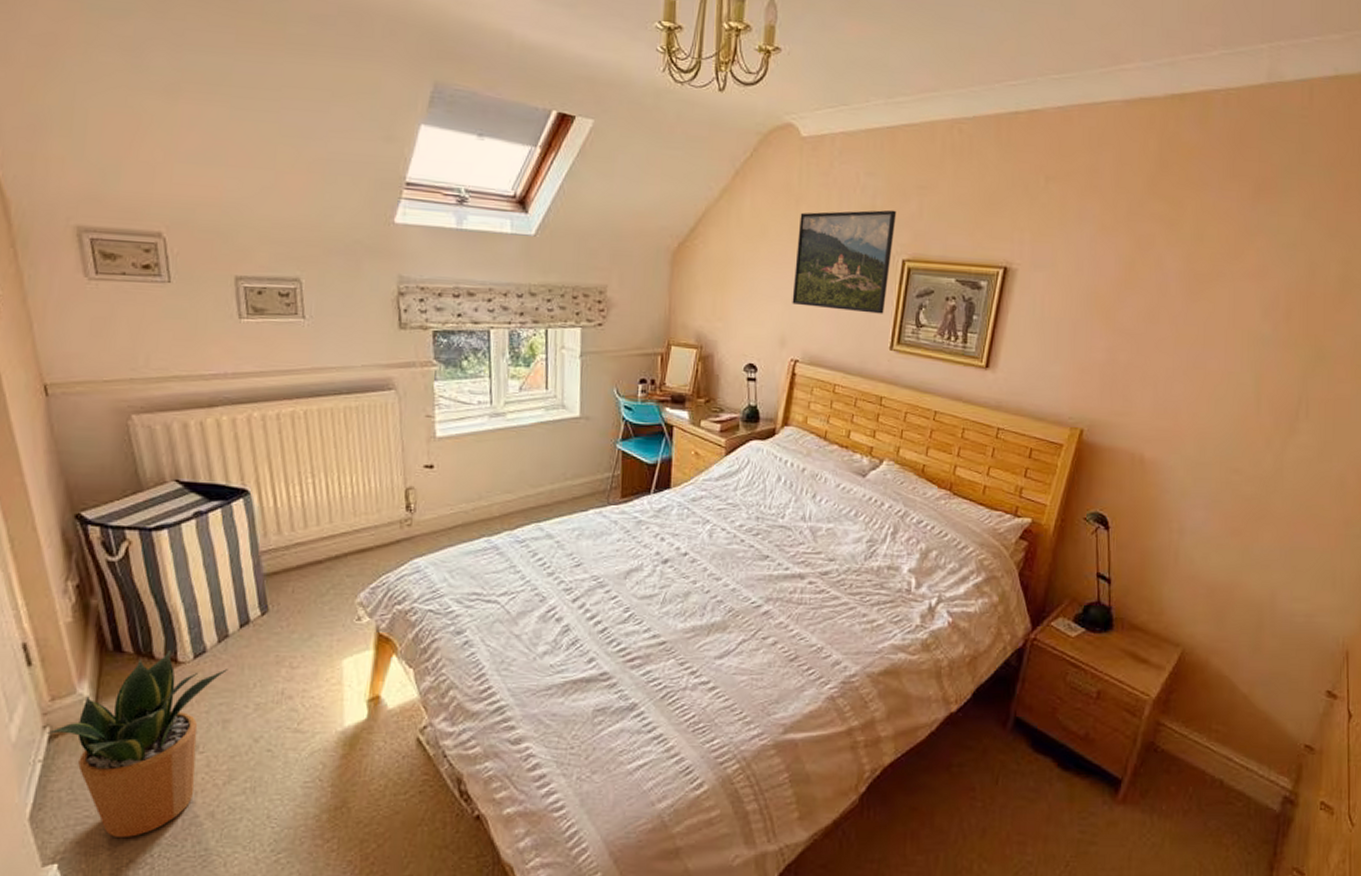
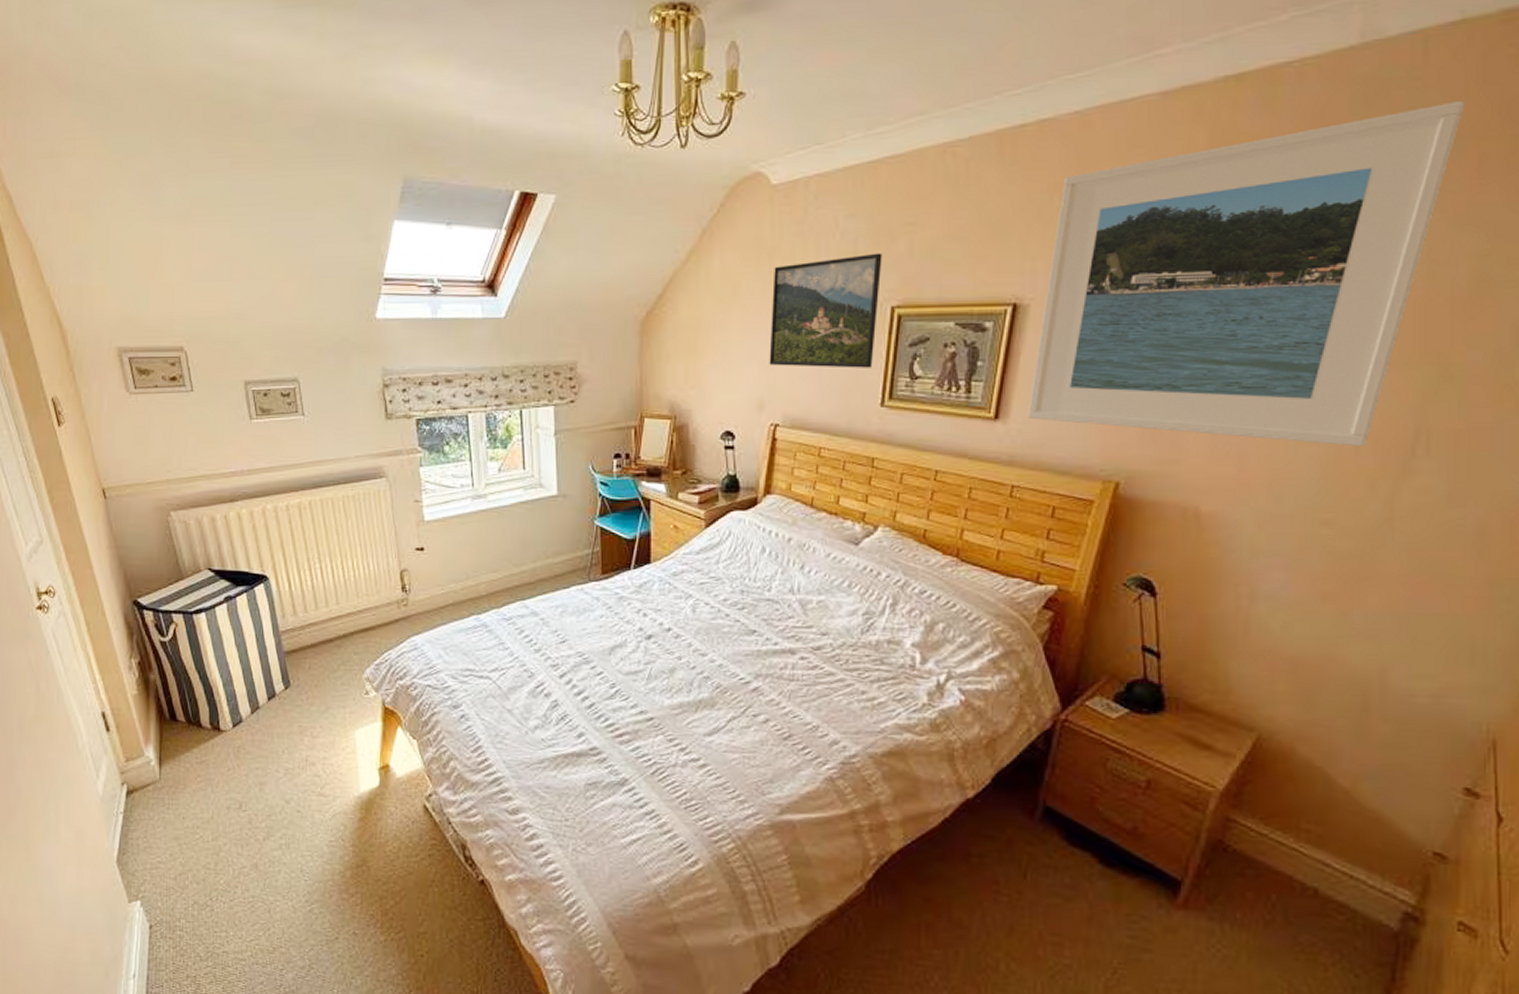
potted plant: present [45,651,229,837] -> none [124,720,261,882]
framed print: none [1012,138,1336,409] -> present [1027,100,1464,447]

